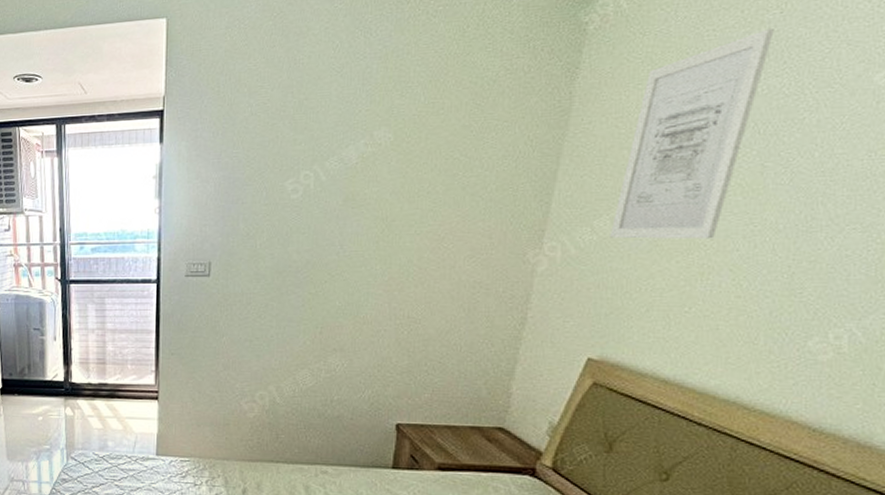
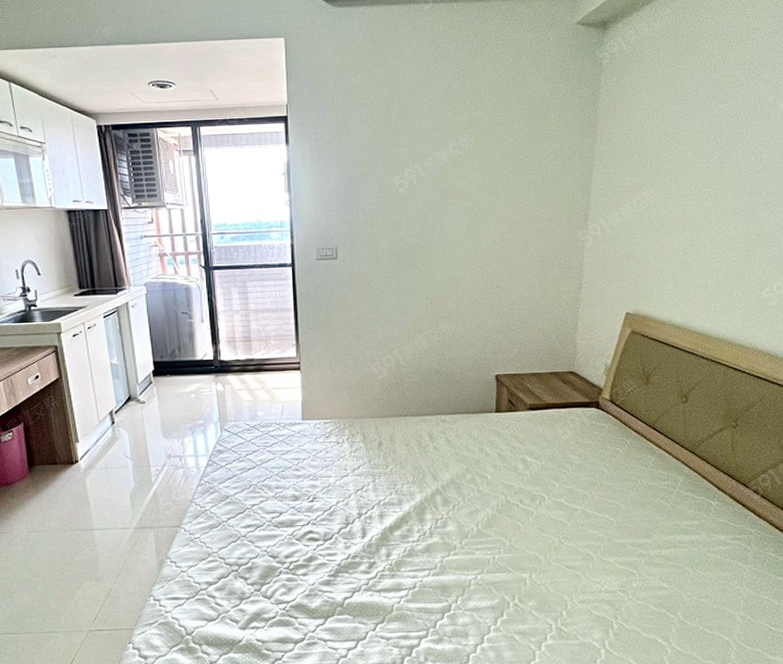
wall art: present [610,29,774,240] -> none [632,69,719,221]

